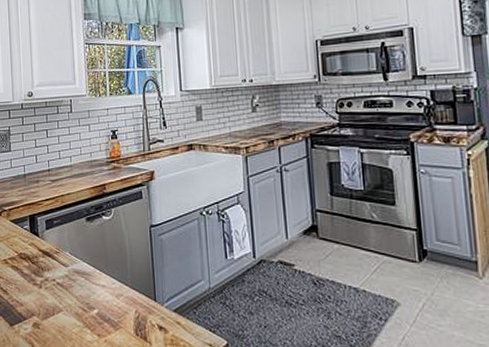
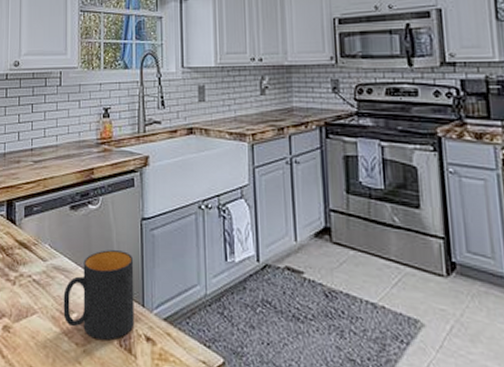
mug: none [84,254,148,331] -> present [63,250,135,341]

